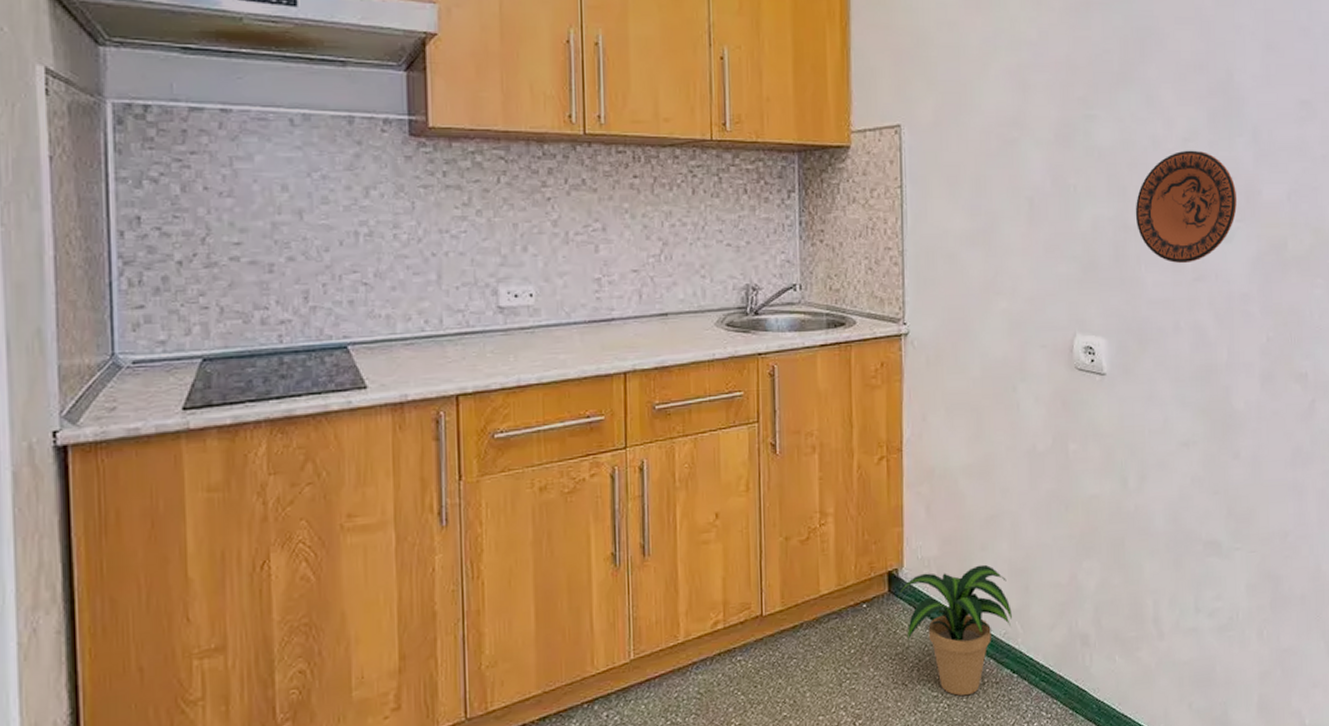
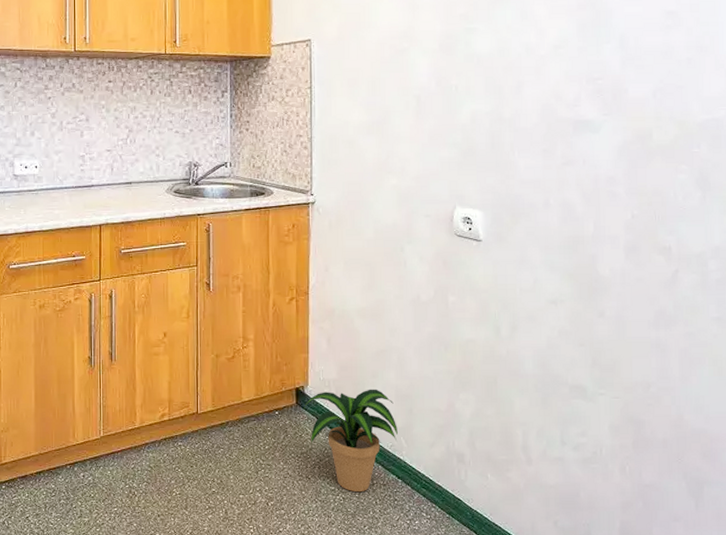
decorative plate: present [1135,150,1237,264] -> none [509,55,604,151]

